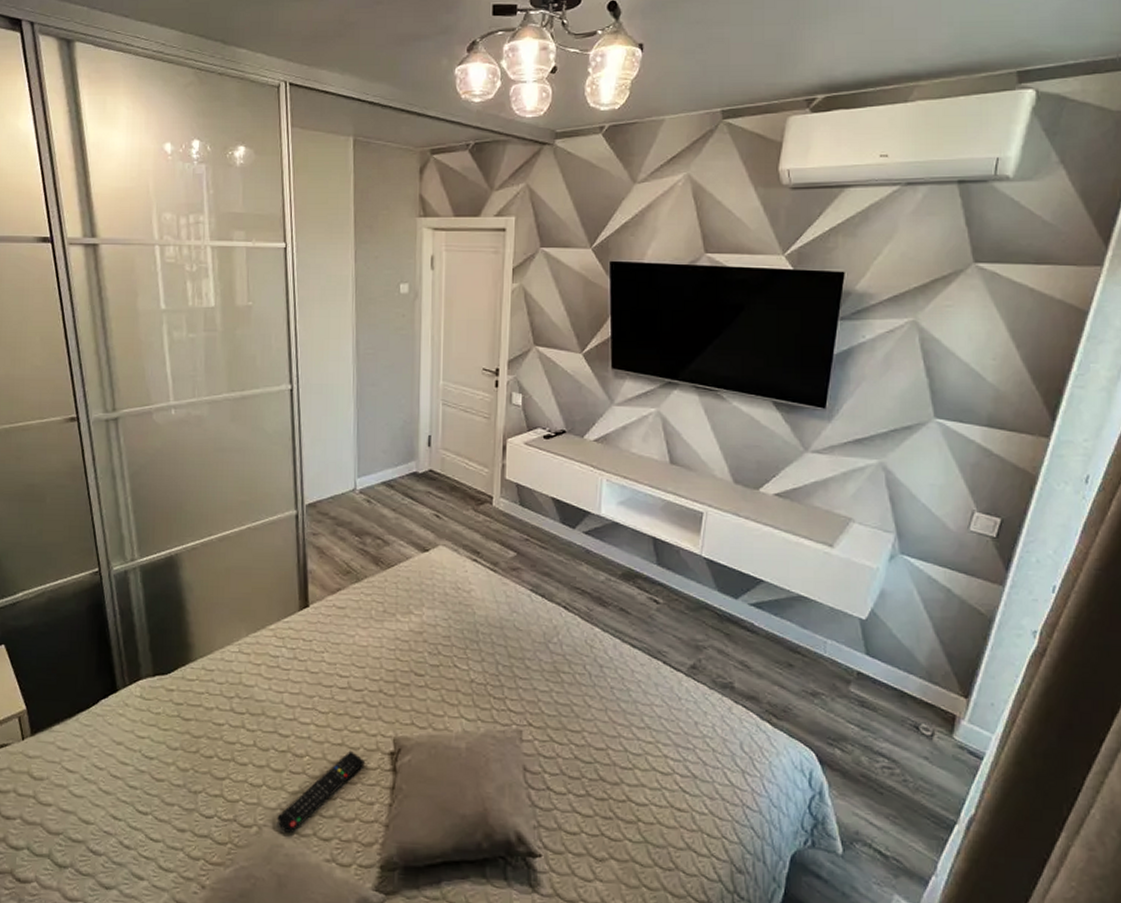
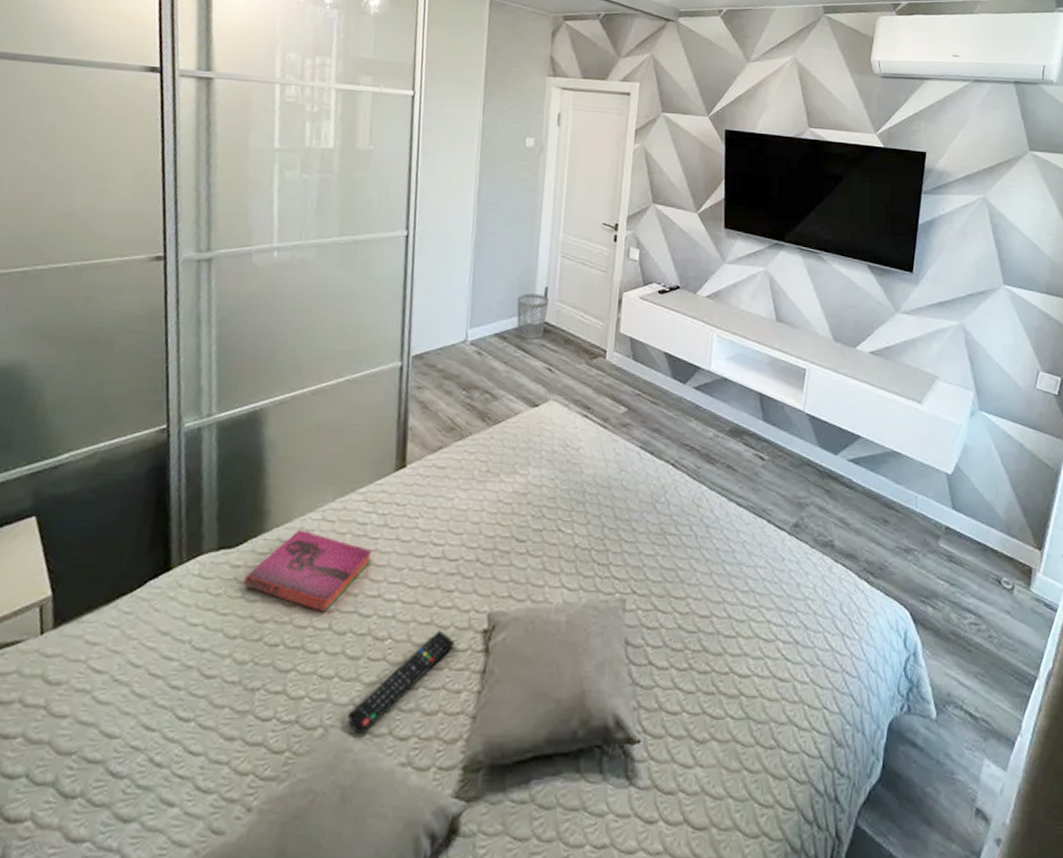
hardback book: none [178,660,285,732] -> present [244,530,372,613]
wastebasket: none [402,442,432,487] -> present [516,293,549,340]

